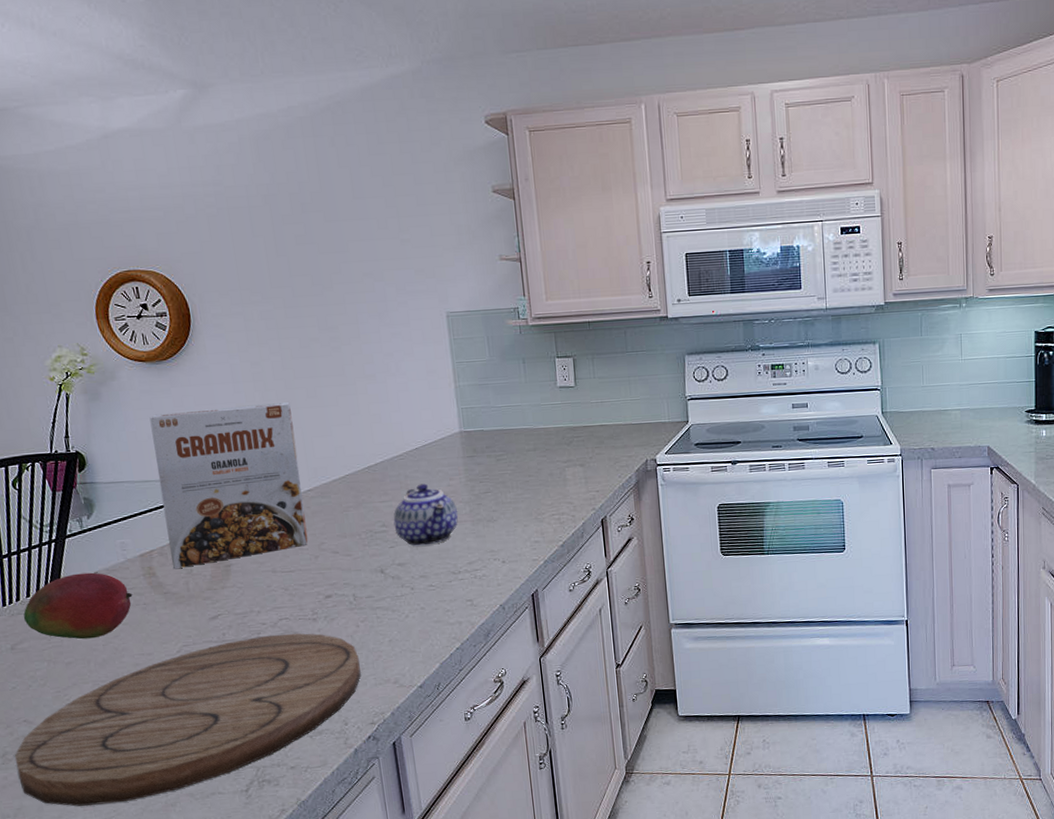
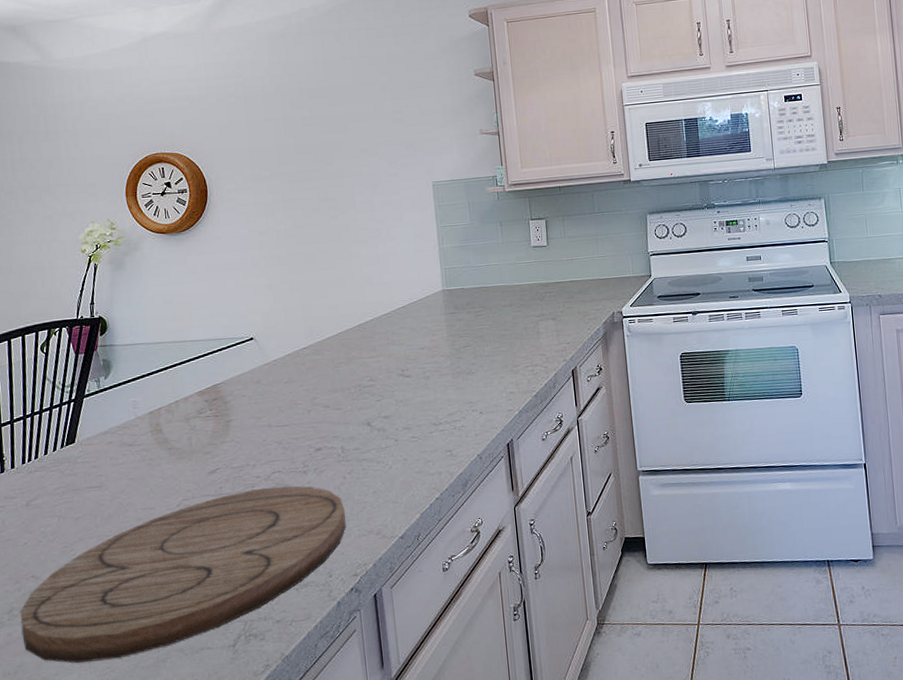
fruit: present [23,572,133,640] -> none [39,430,140,495]
cereal box: present [149,402,308,570] -> none [166,267,302,426]
teapot: present [393,483,458,546] -> none [380,339,440,399]

